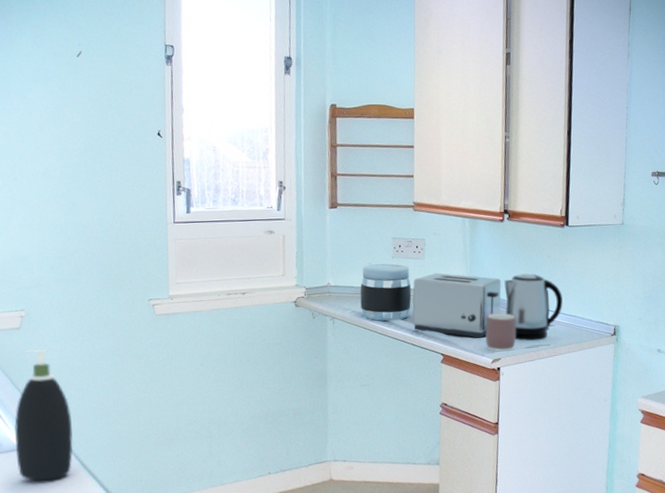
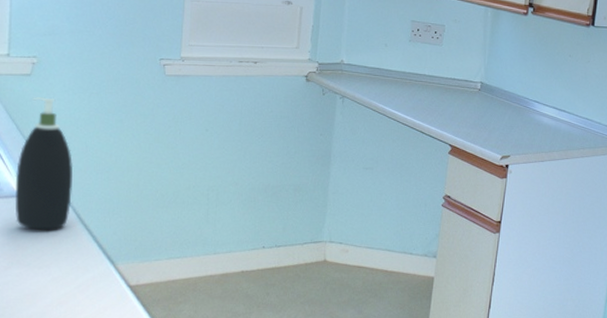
jar: present [360,263,412,322] -> none [372,46,426,106]
toaster: present [412,273,501,338] -> none [424,61,518,132]
mug: present [485,313,517,352] -> none [496,109,532,149]
kettle: present [504,273,563,341] -> none [519,70,580,142]

